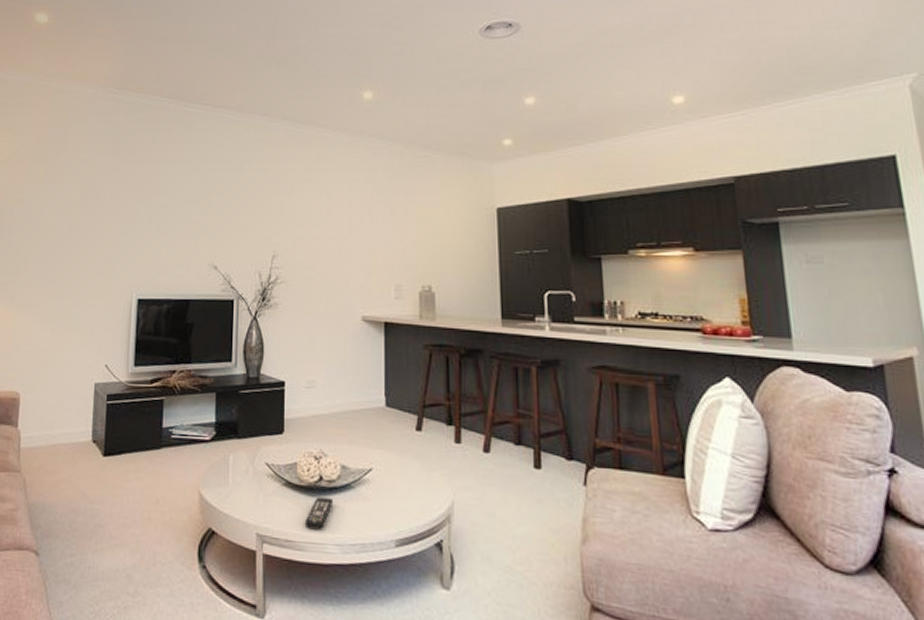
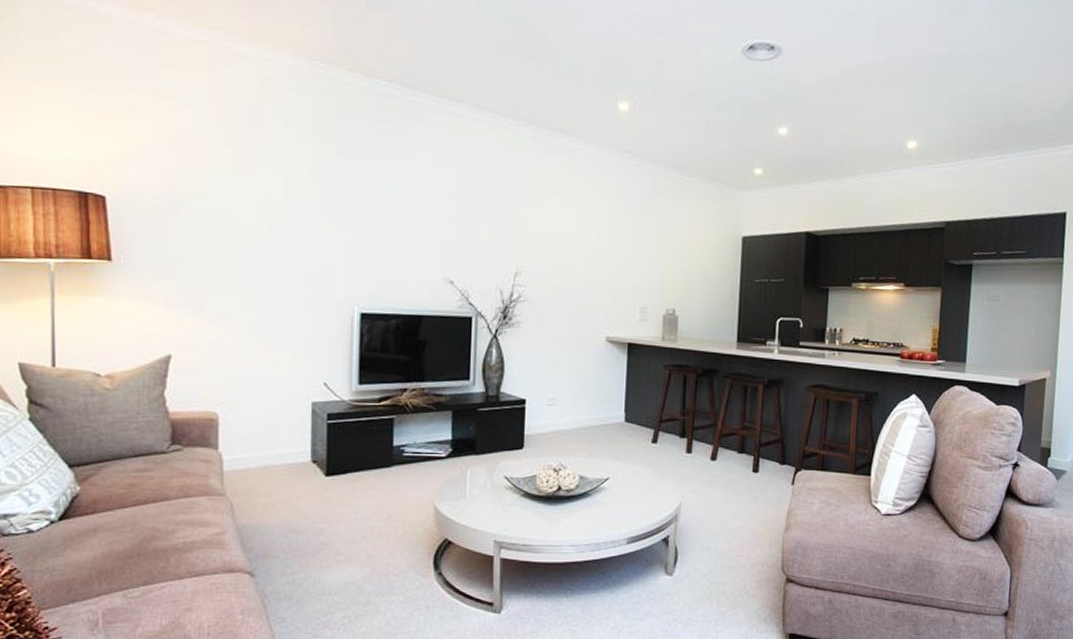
remote control: present [304,497,334,530] -> none [542,505,571,534]

